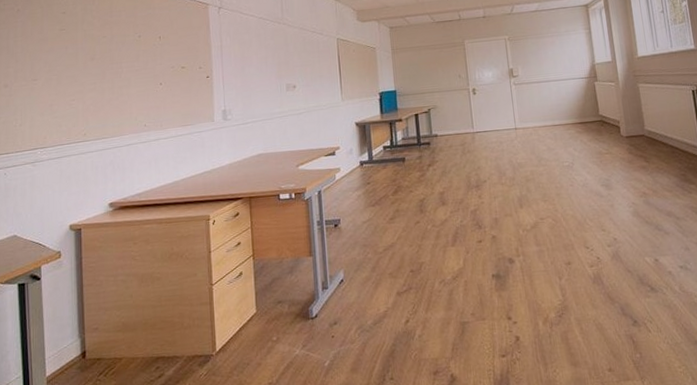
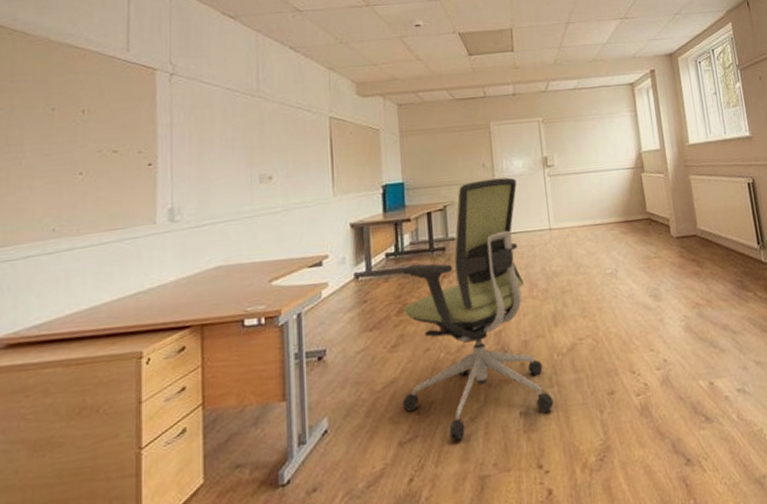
office chair: none [396,86,520,294] -> present [402,177,554,441]

